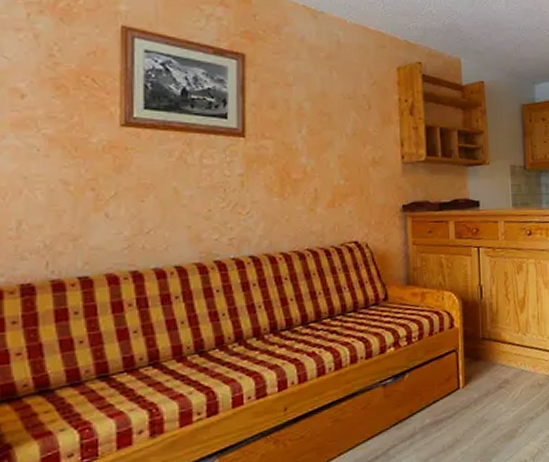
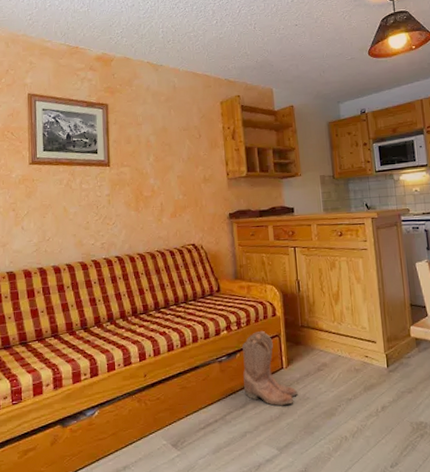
boots: none [412,345,476,433] -> present [242,330,298,406]

